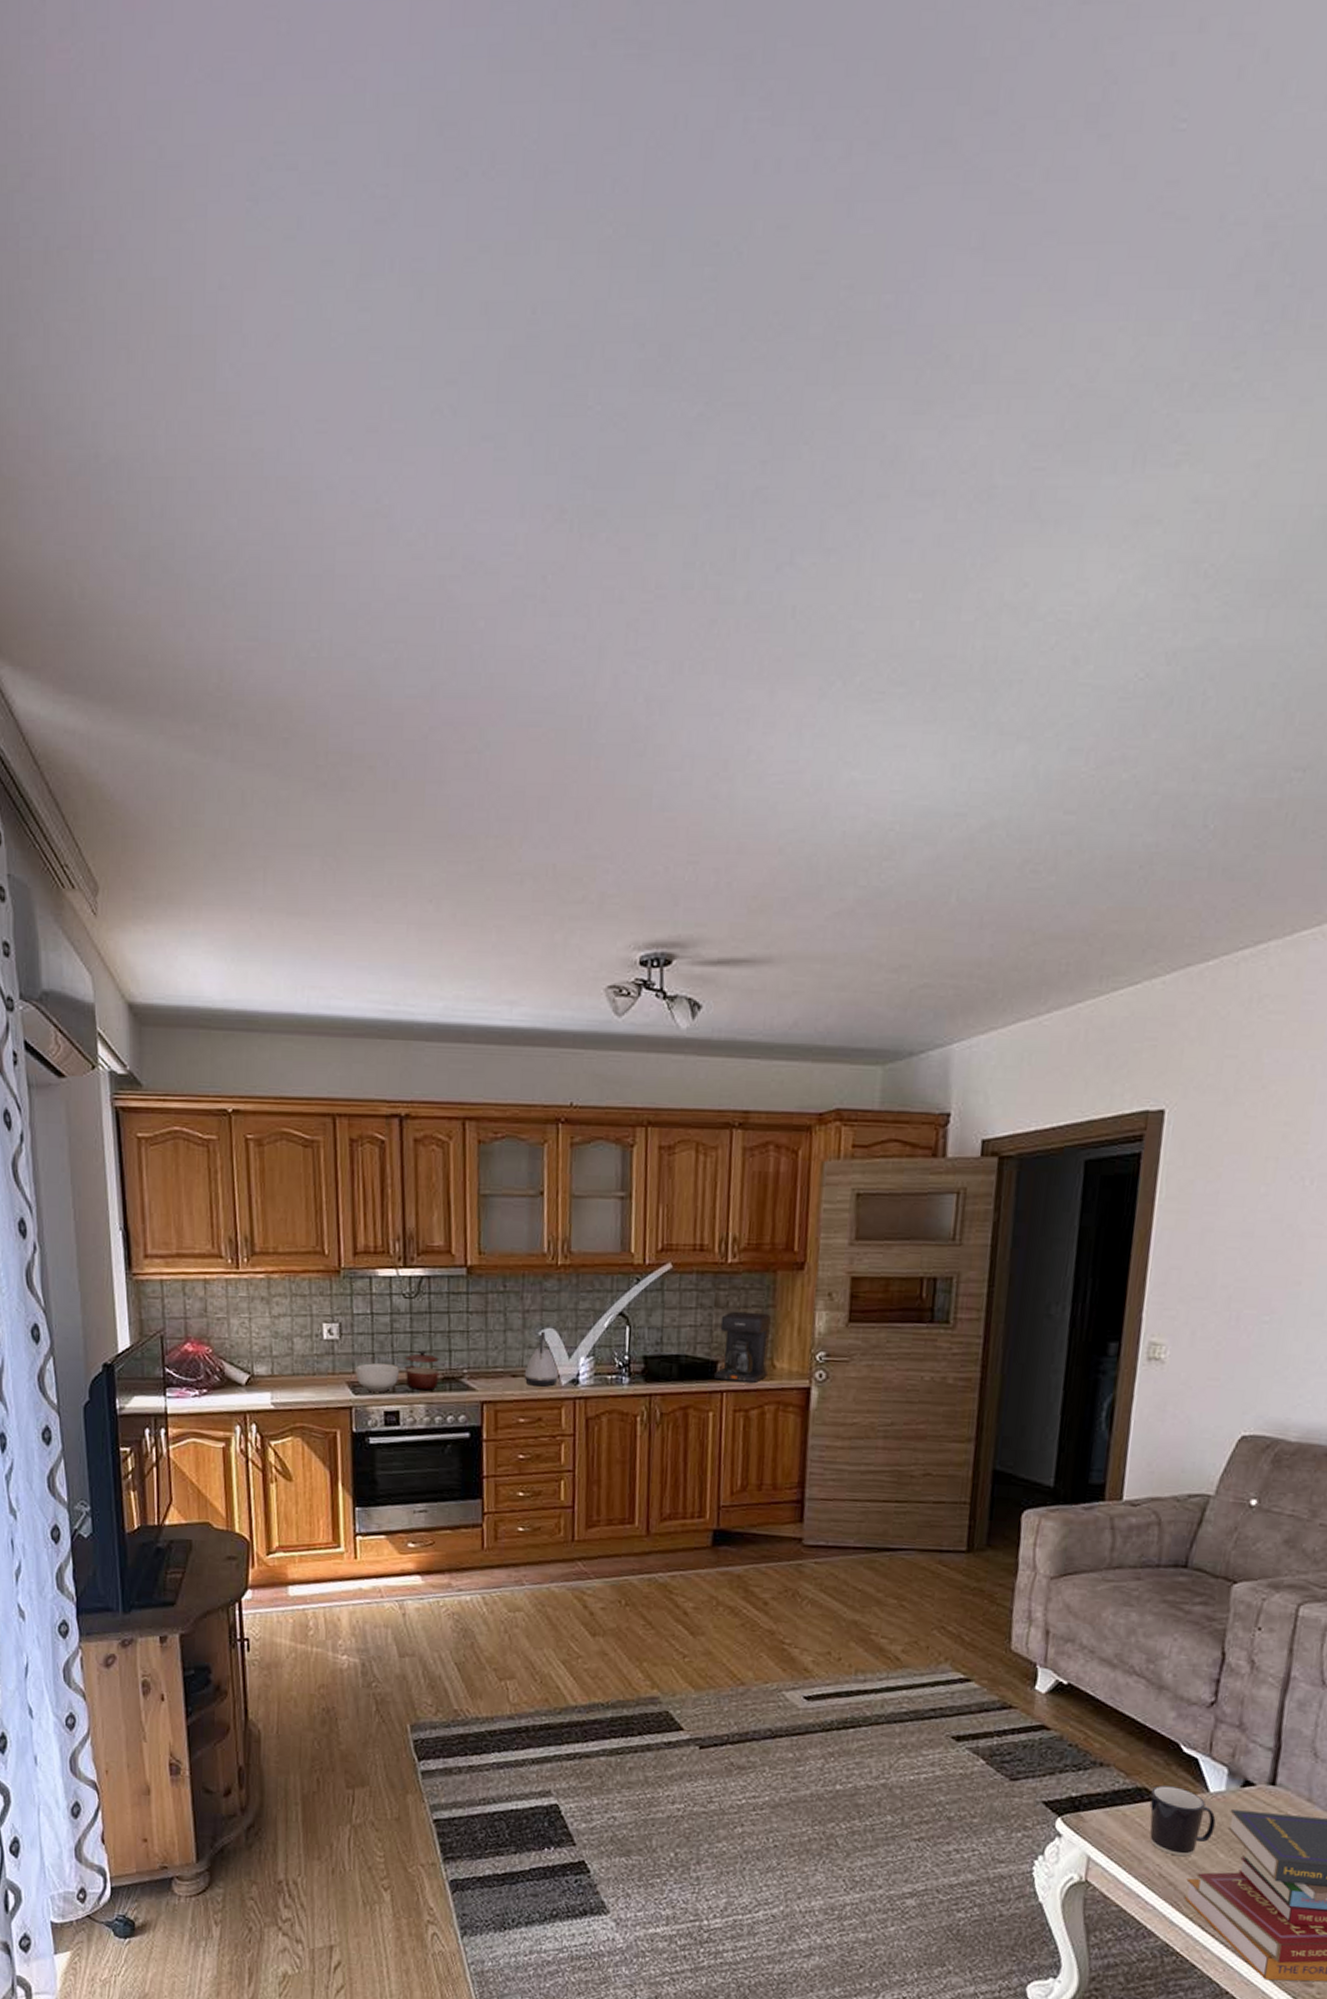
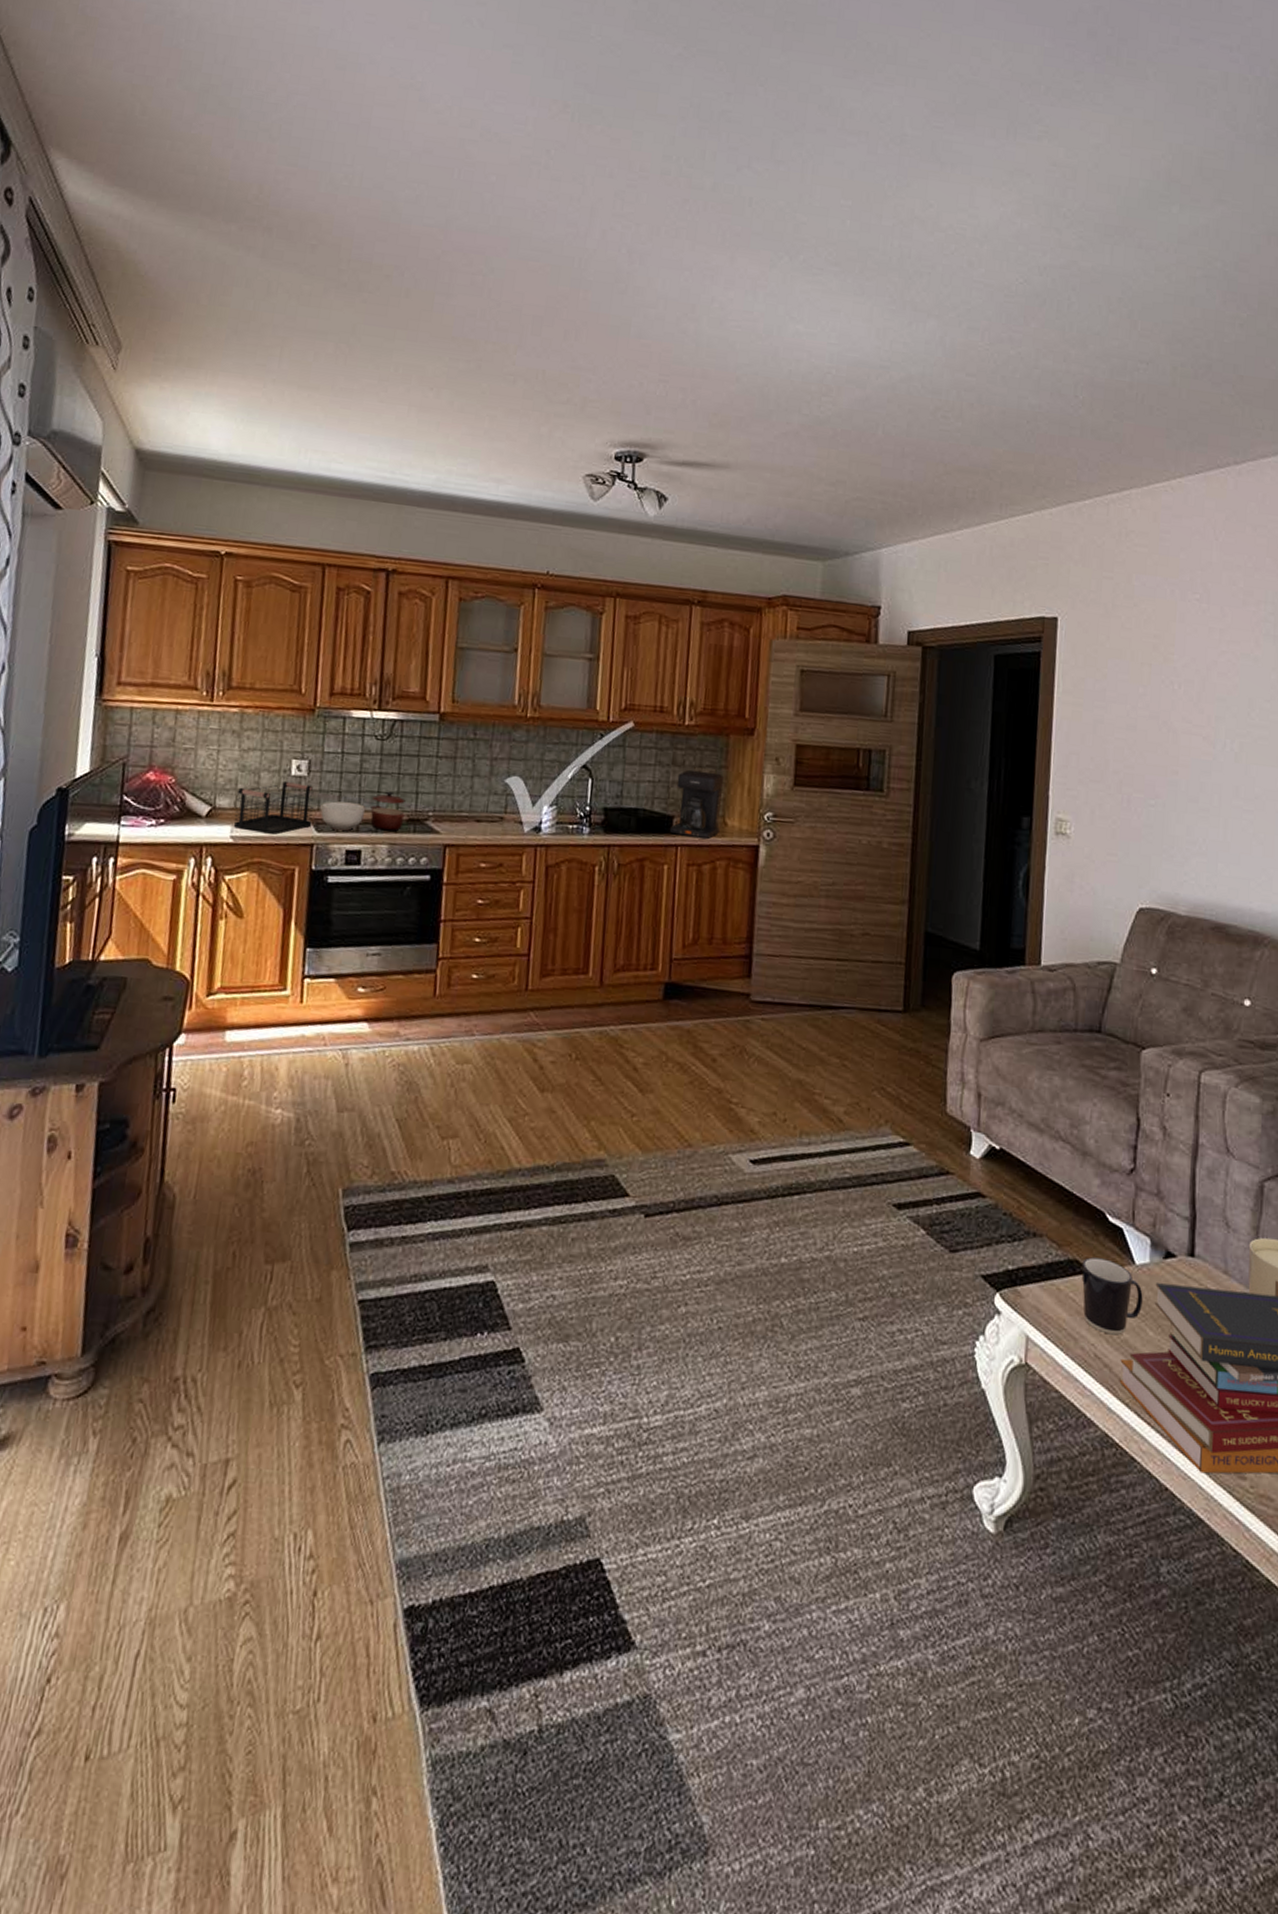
dish rack: none [273,1345,349,1400] -> present [234,780,314,836]
kettle: present [524,1331,559,1387] -> none [488,779,522,833]

